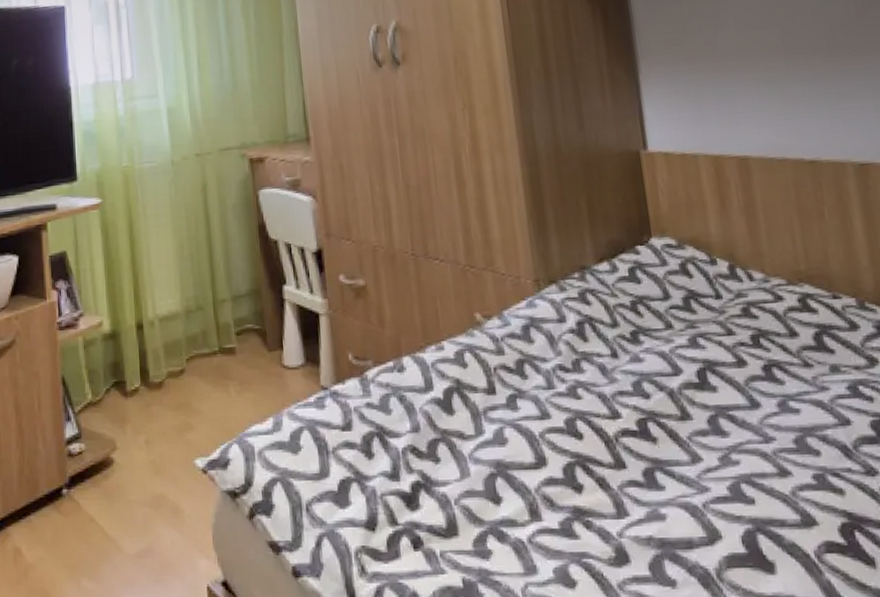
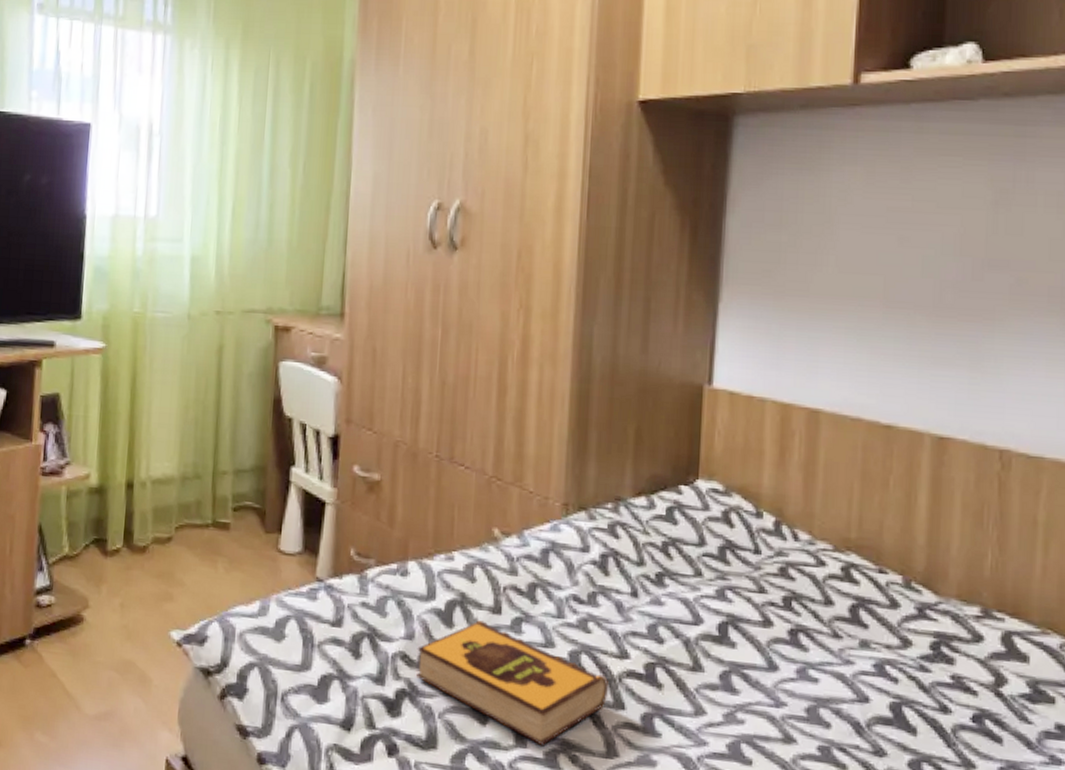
hardback book: none [424,403,608,517] -> present [417,620,609,746]

